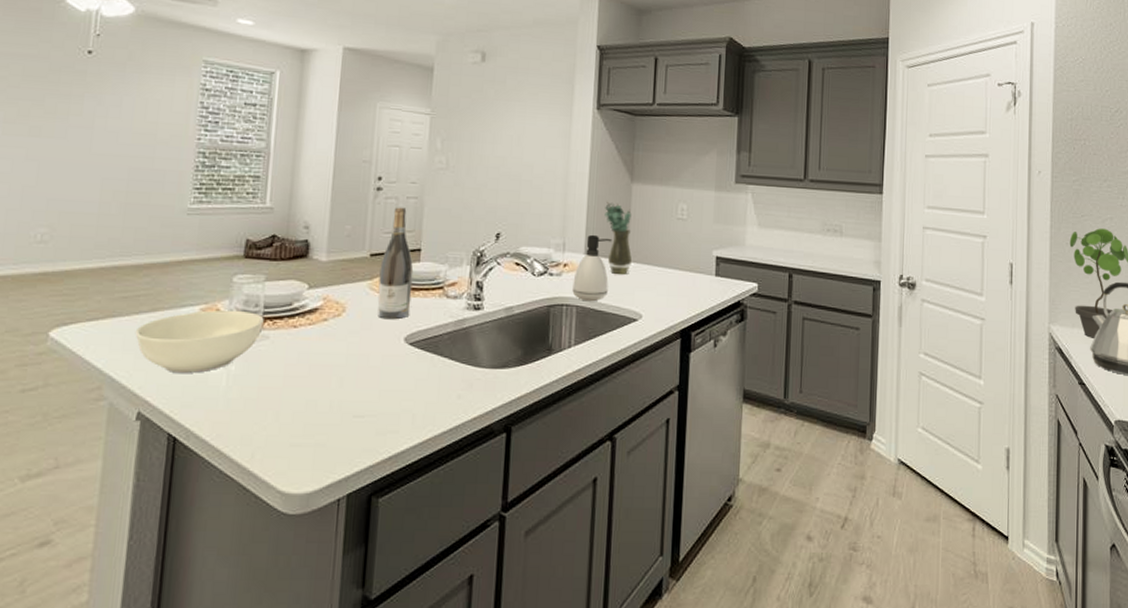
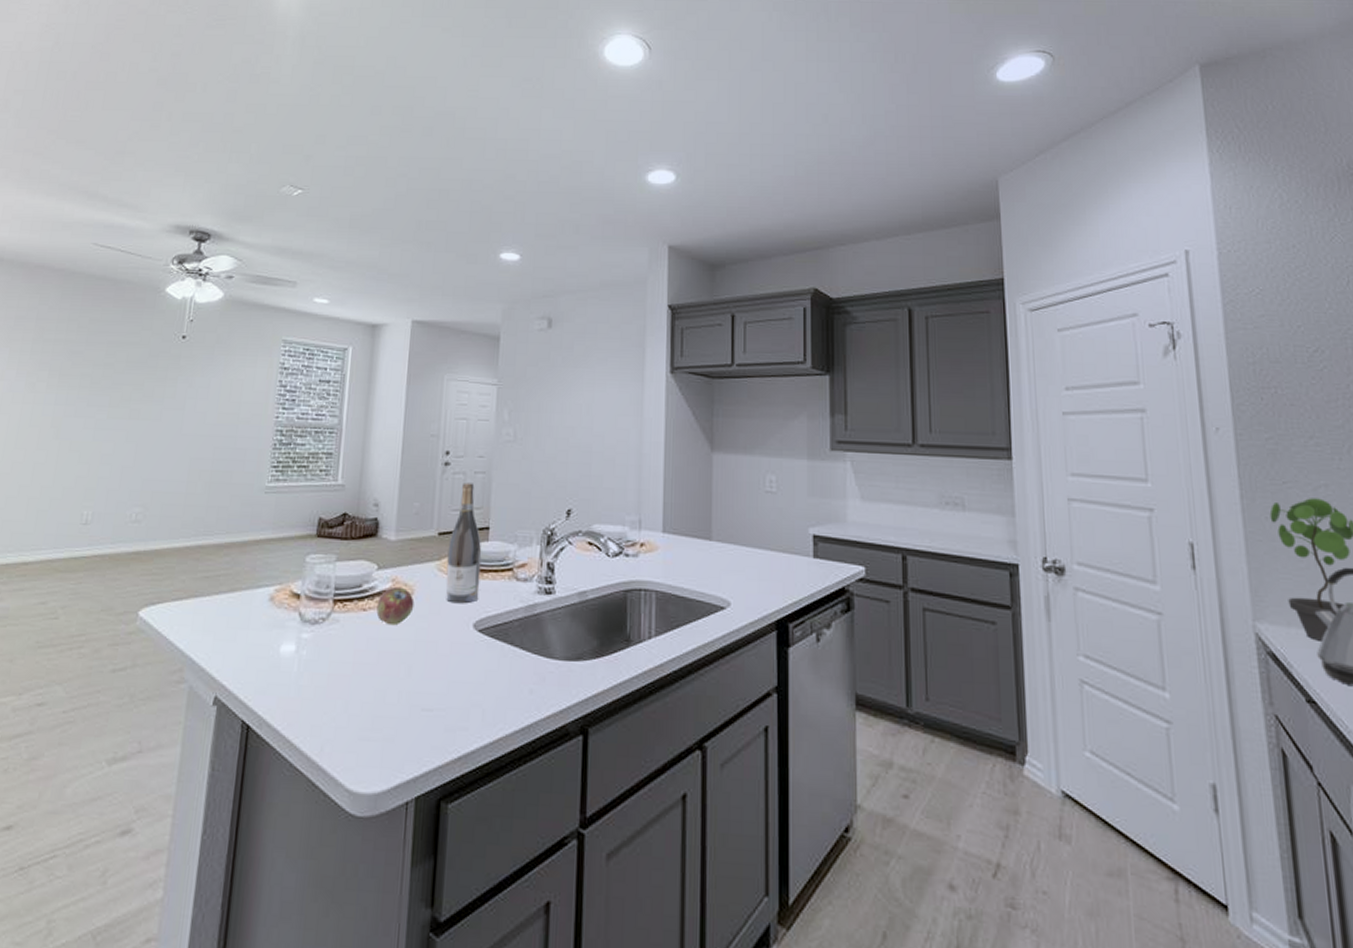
bowl: present [135,310,264,373] -> none [214,591,335,657]
fruit: none [307,304,346,341] -> present [376,586,415,626]
soap dispenser: present [572,234,612,302] -> none [651,510,693,587]
vase: present [604,201,633,274] -> none [683,473,717,555]

